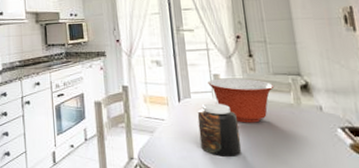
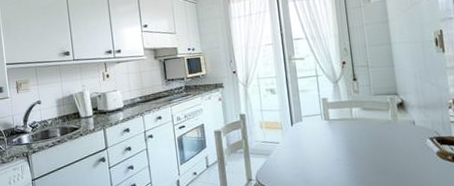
jar: present [197,103,242,156] -> none [308,124,347,172]
mixing bowl: present [208,78,274,123] -> none [317,100,375,141]

